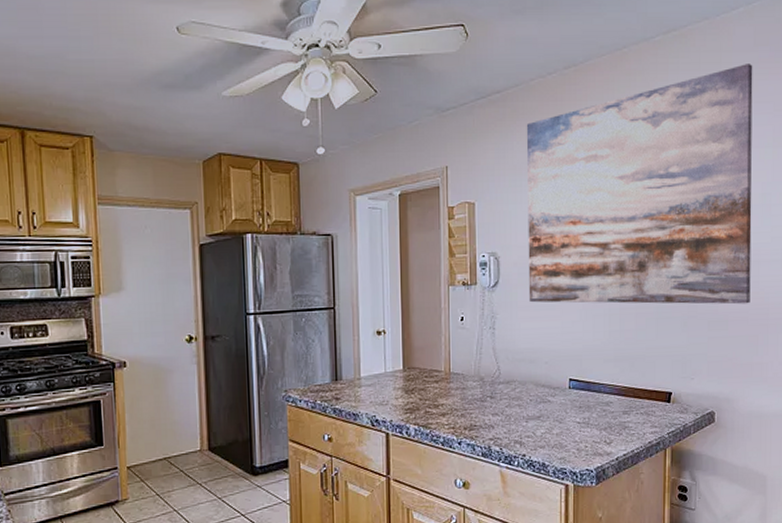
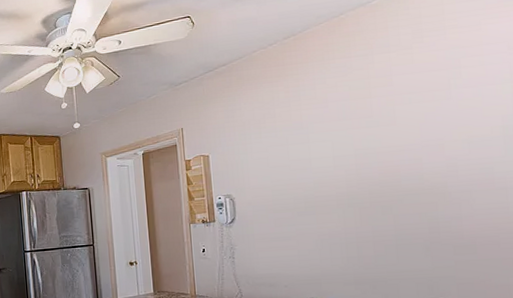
wall art: present [526,64,753,305] -> none [251,11,500,235]

